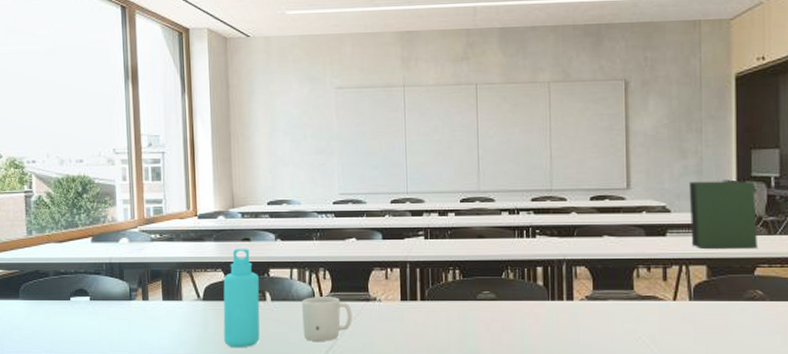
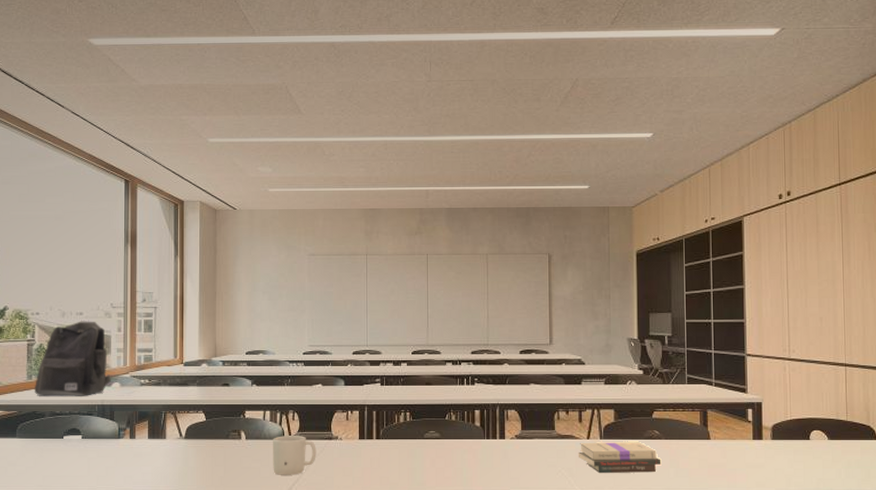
backpack: none [35,169,118,254] -> present [34,321,111,396]
water bottle: present [223,249,260,348] -> none [202,393,235,482]
books: none [662,304,765,341] -> present [578,442,661,474]
binder: present [688,181,757,248] -> none [599,339,654,395]

